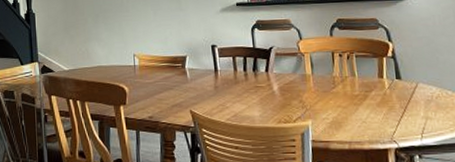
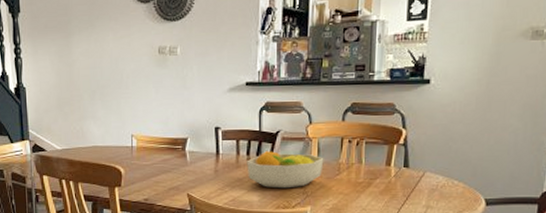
fruit bowl: none [244,66,319,103] -> present [247,150,324,189]

